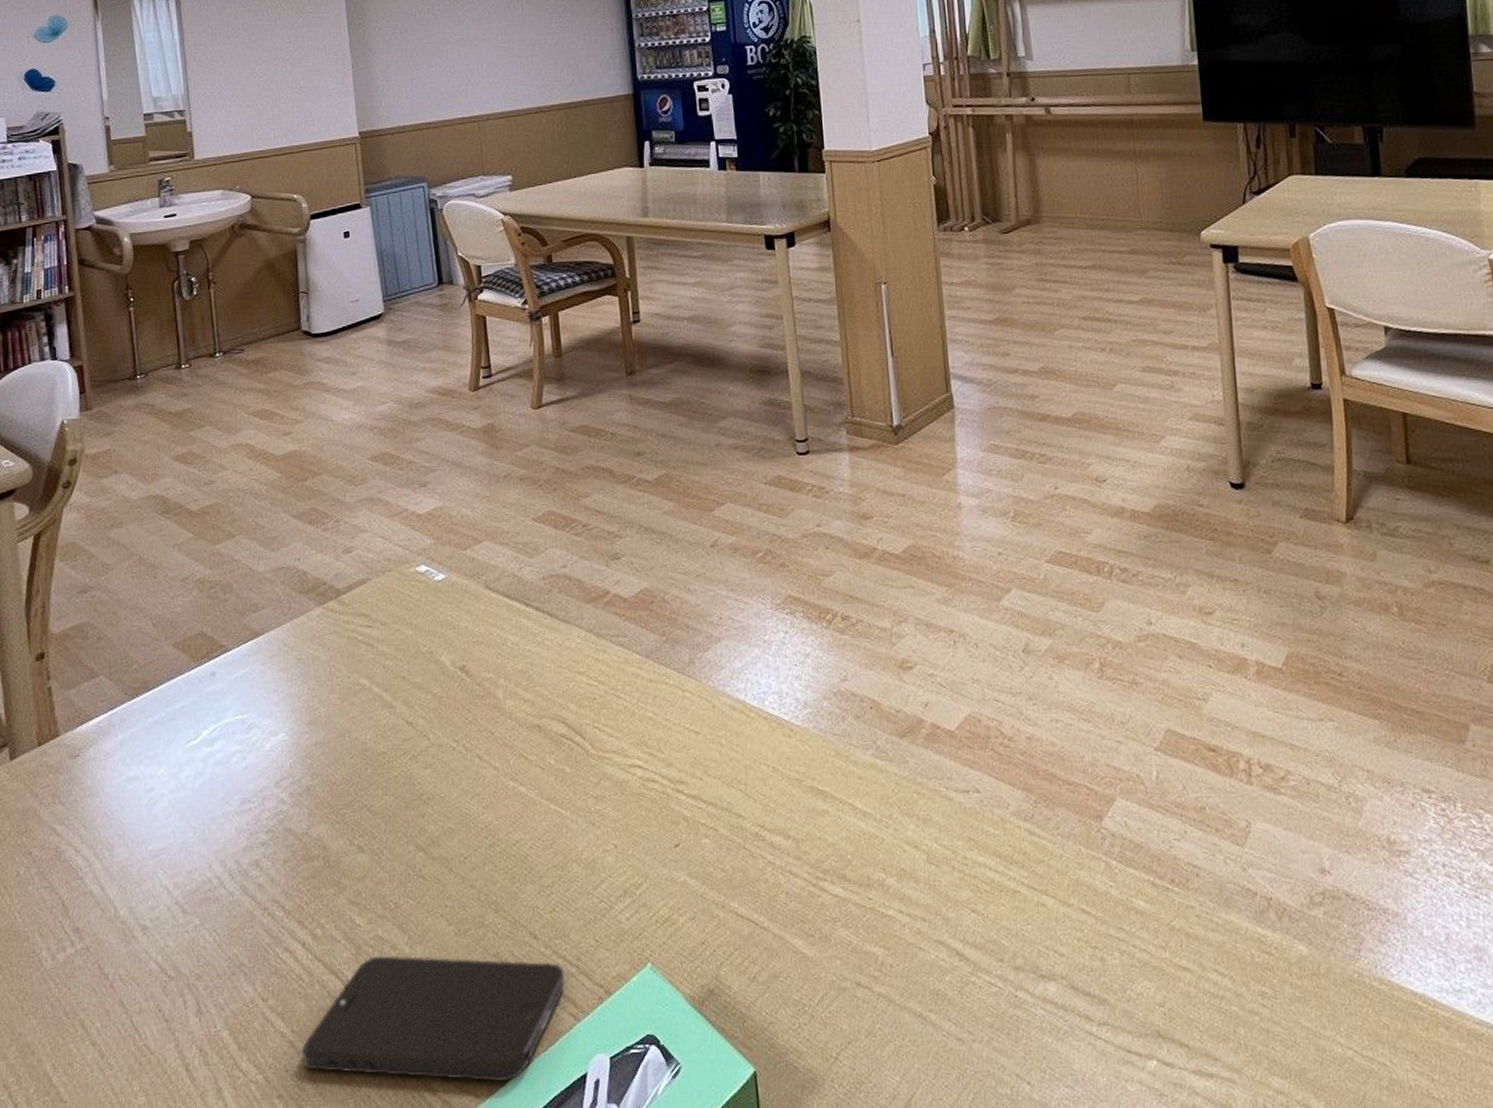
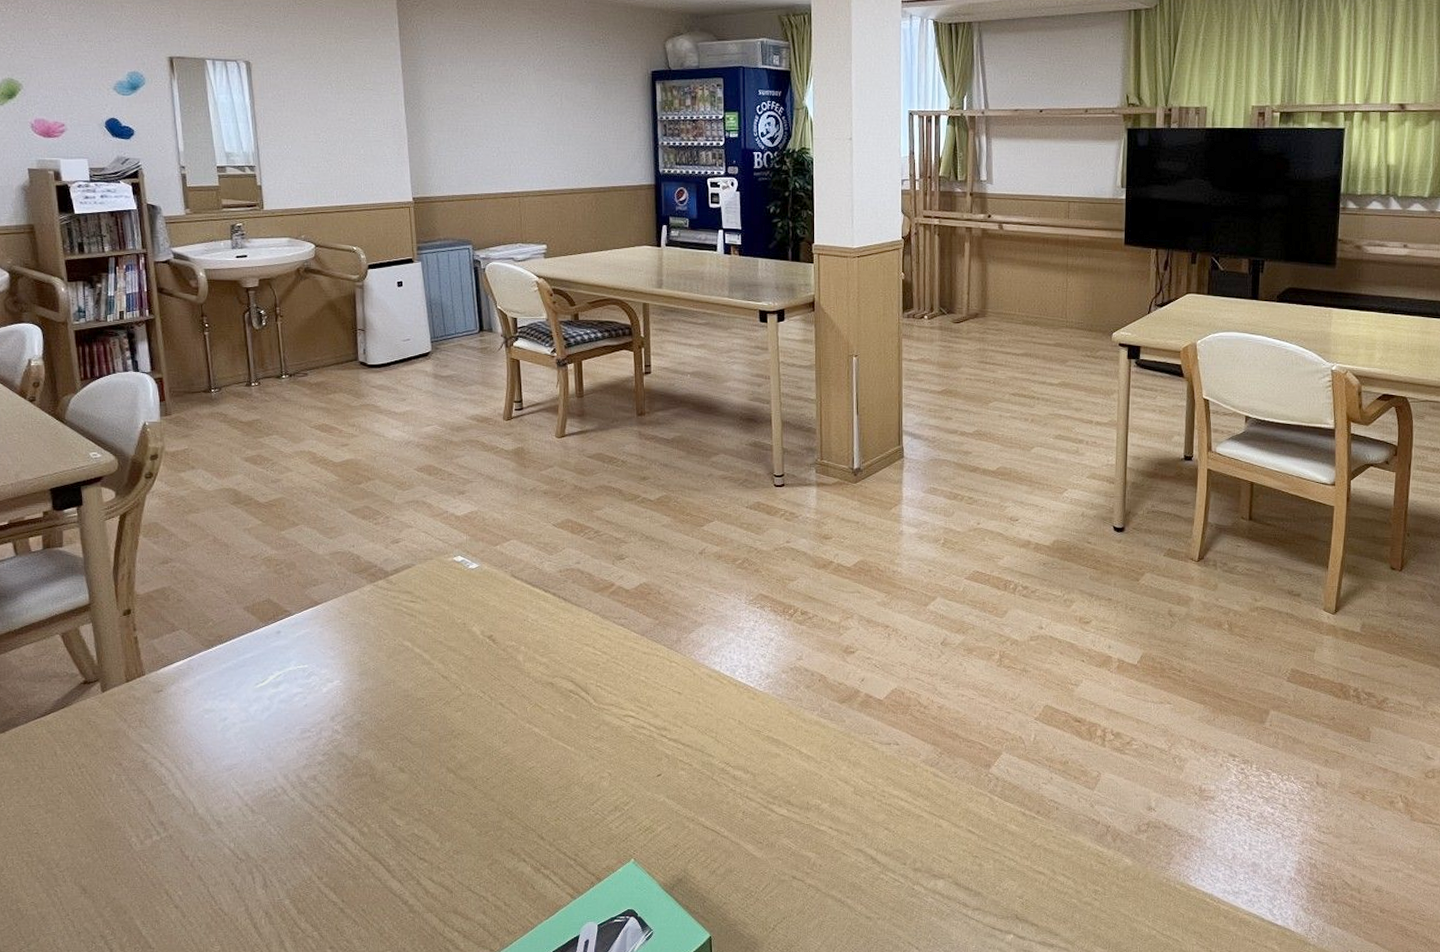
smartphone: present [302,955,565,1082] -> none [350,848,565,941]

